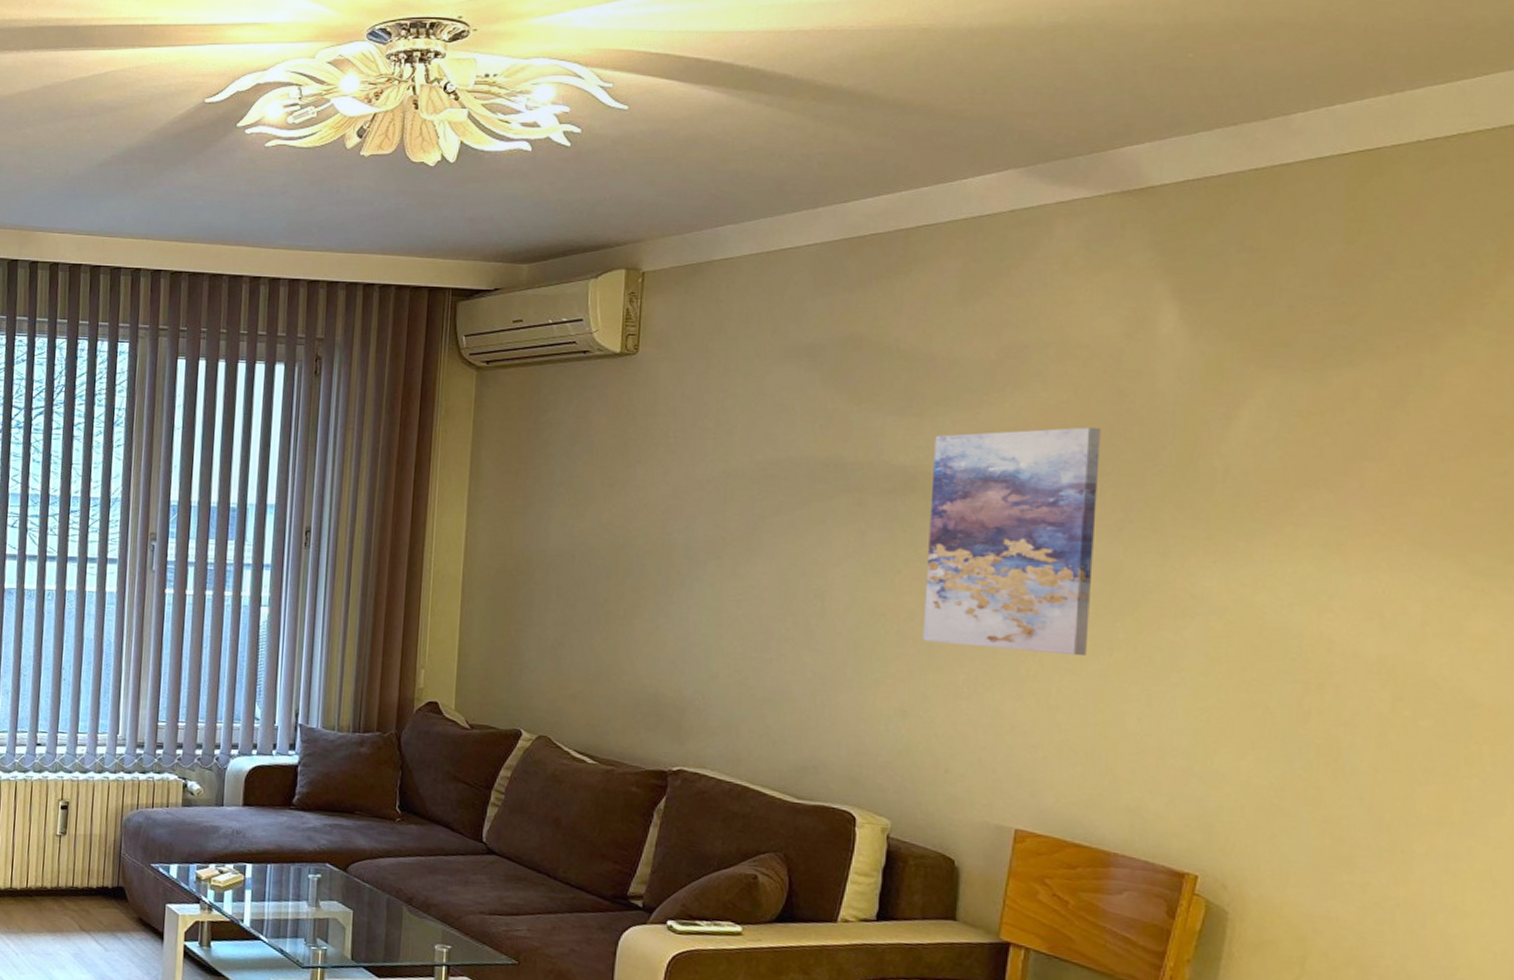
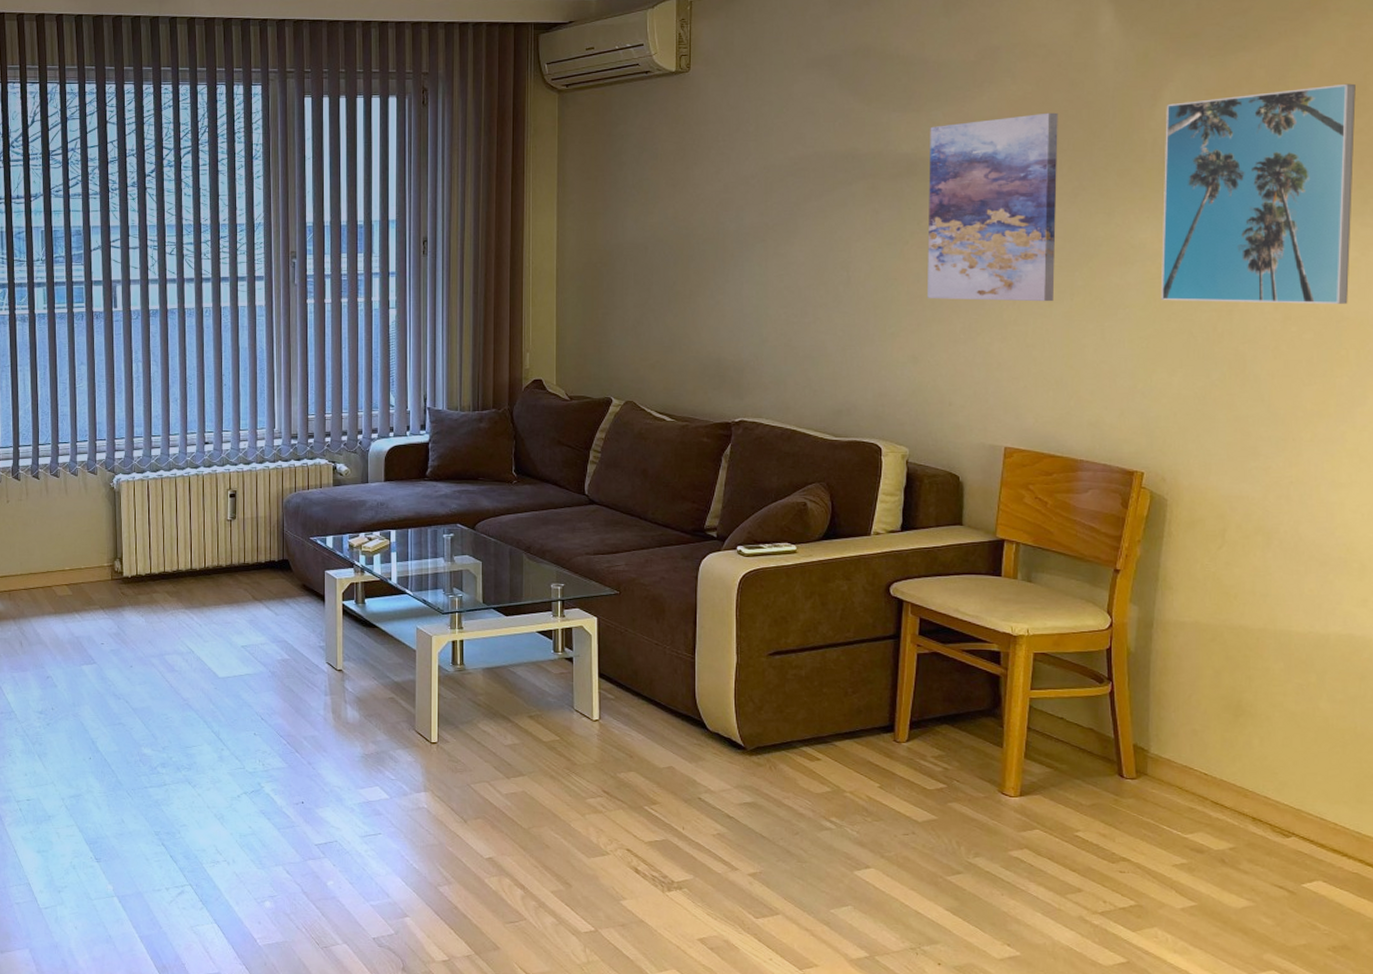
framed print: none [1228,413,1500,687] -> present [1160,83,1356,304]

